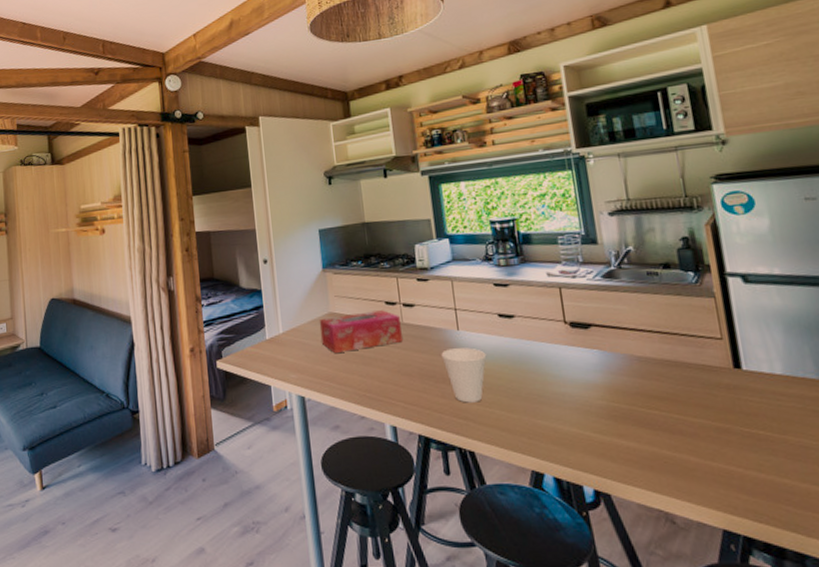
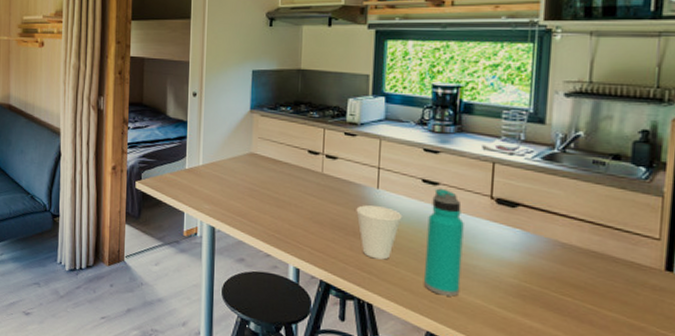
tissue box: present [319,310,403,353] -> none [238,157,320,193]
water bottle: none [510,320,555,430] -> present [424,188,464,297]

